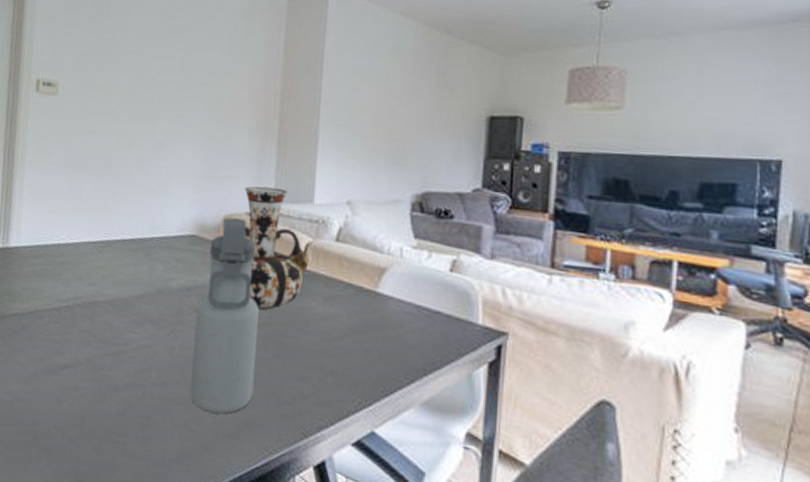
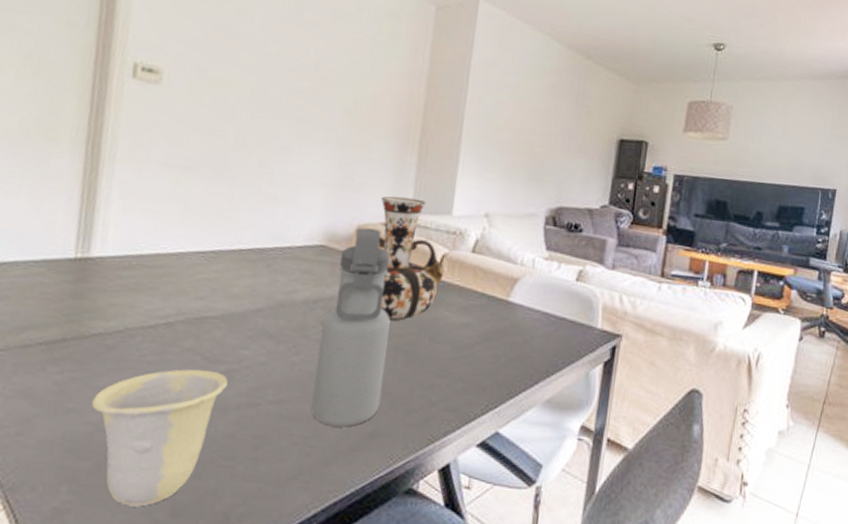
cup: none [12,348,118,473] -> present [91,369,229,507]

